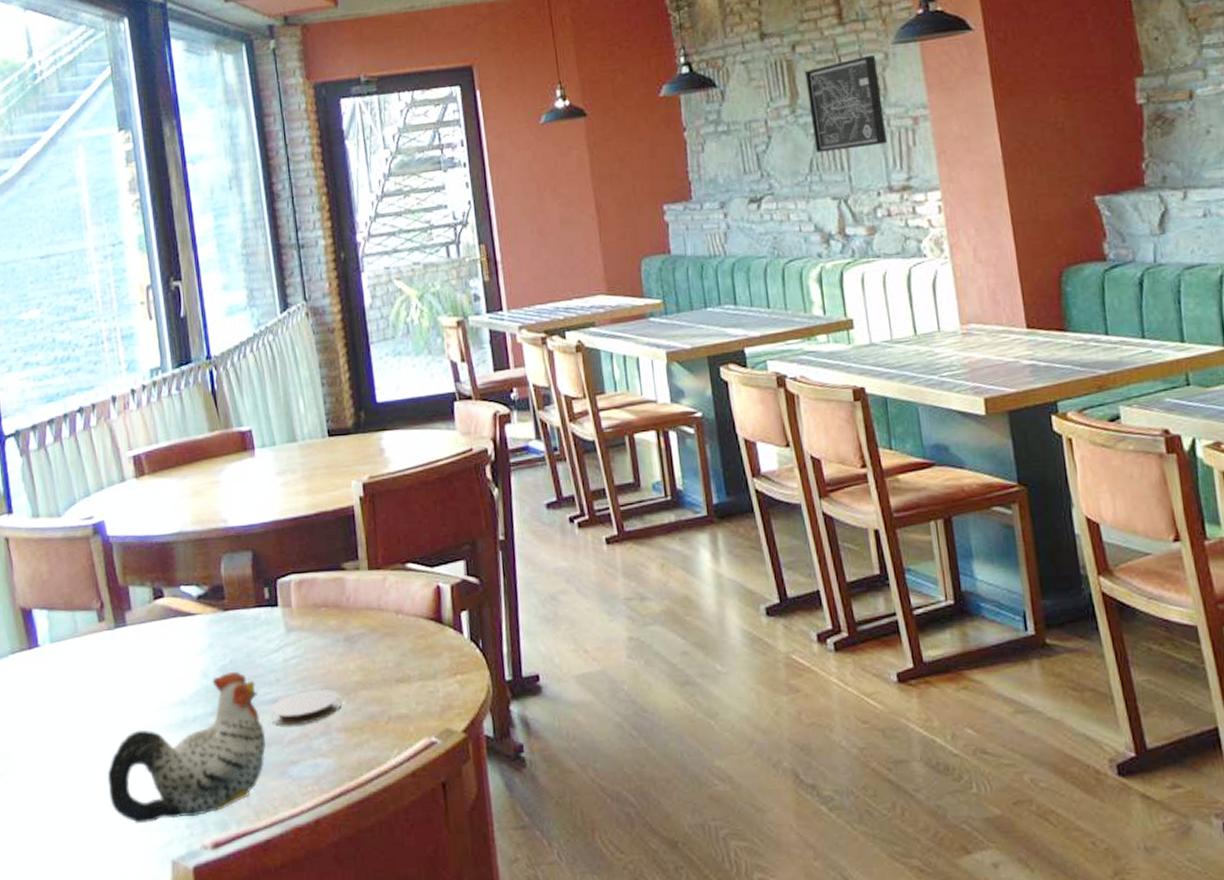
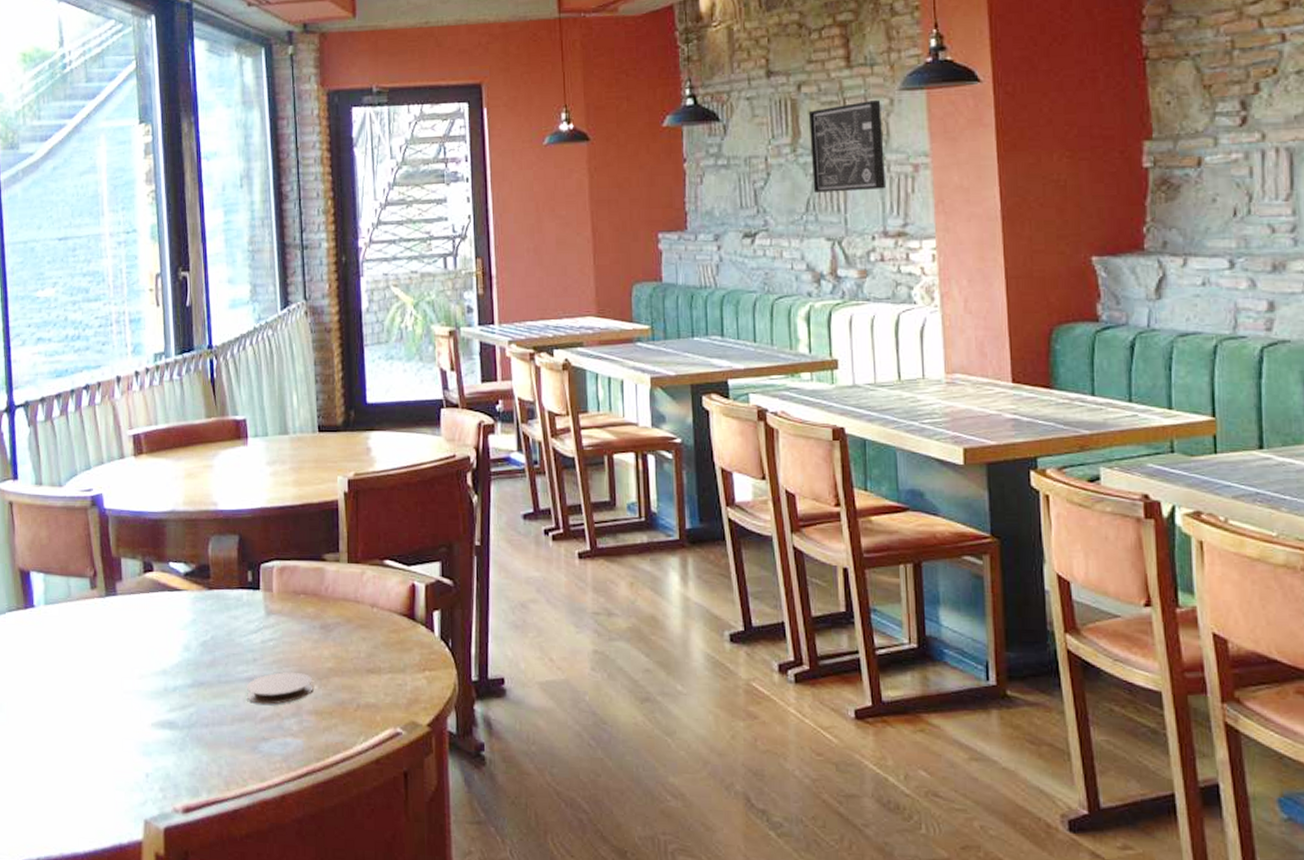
chicken figurine: present [107,671,266,824] -> none [90,647,240,783]

